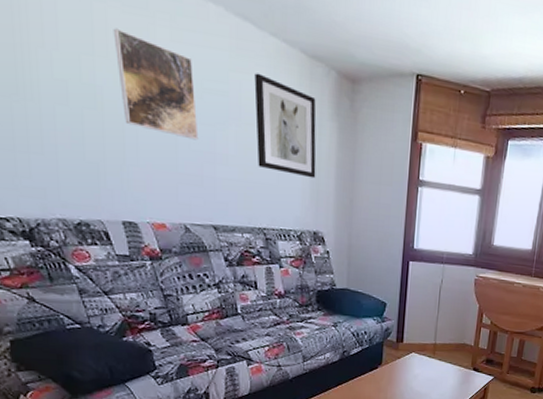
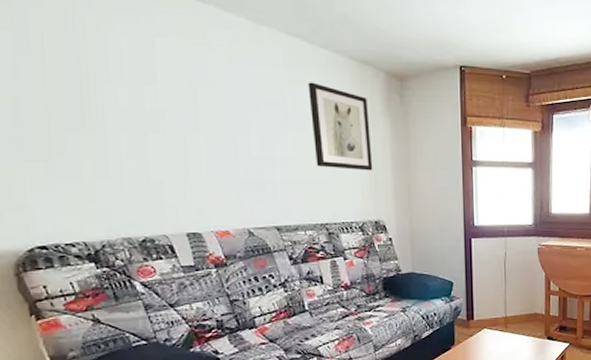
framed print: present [113,28,199,140] -> none [174,58,258,149]

